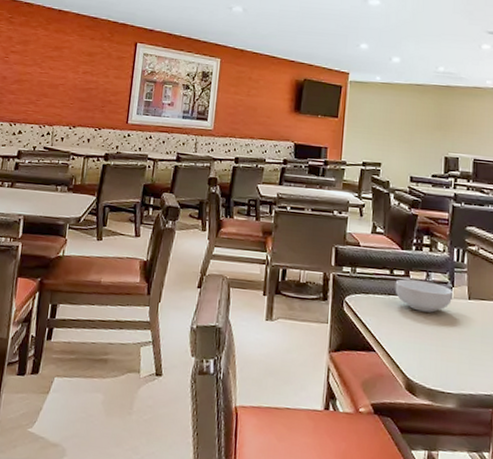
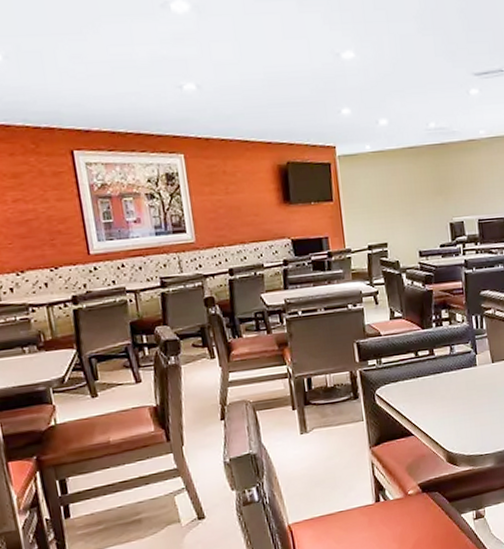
cereal bowl: present [395,279,454,313] -> none [421,354,478,386]

